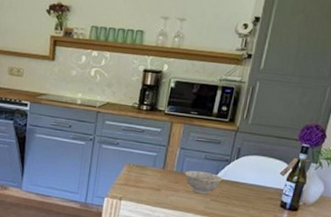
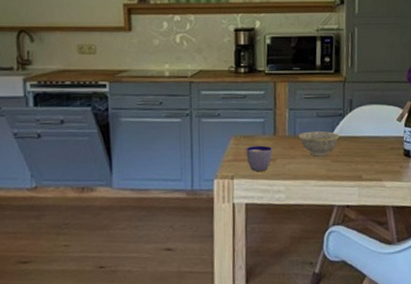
cup: none [135,175,159,198] -> present [246,145,272,171]

